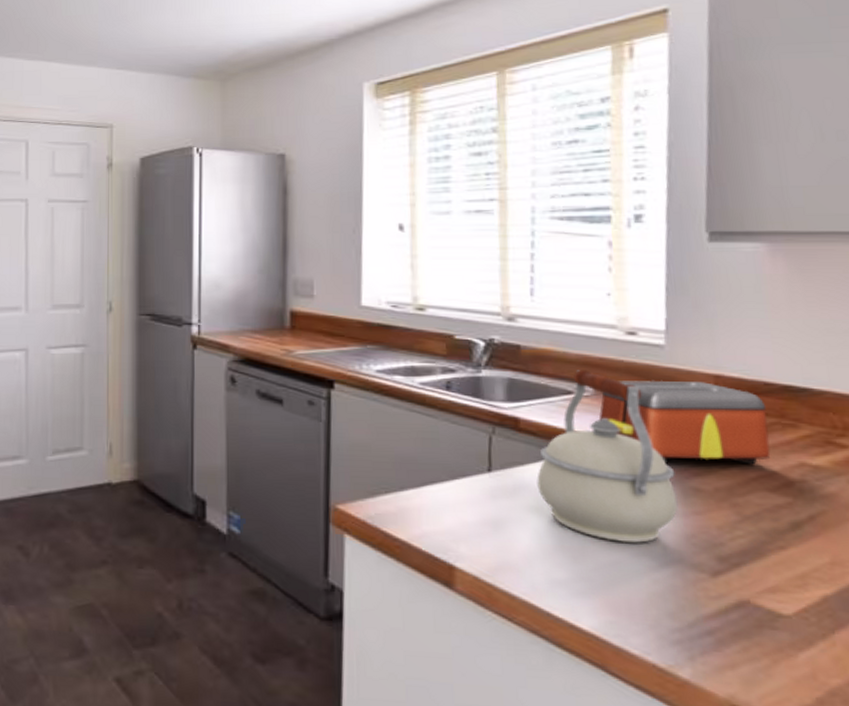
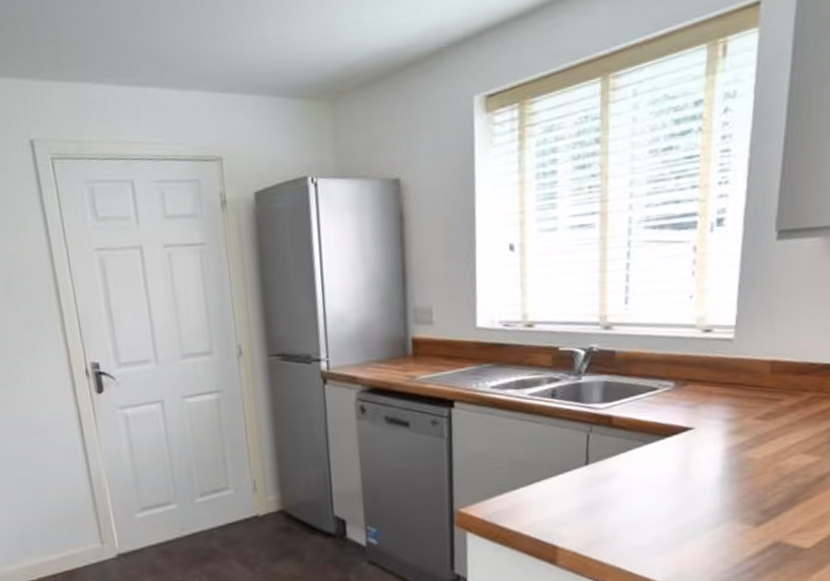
kettle: present [536,370,677,544] -> none [625,367,734,510]
toaster: present [598,380,771,465] -> none [677,368,809,441]

